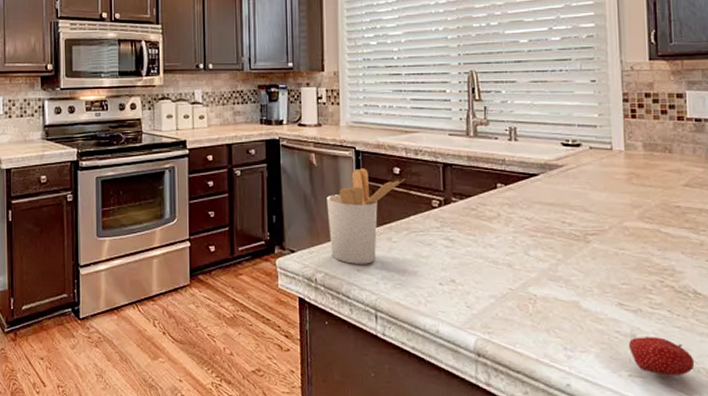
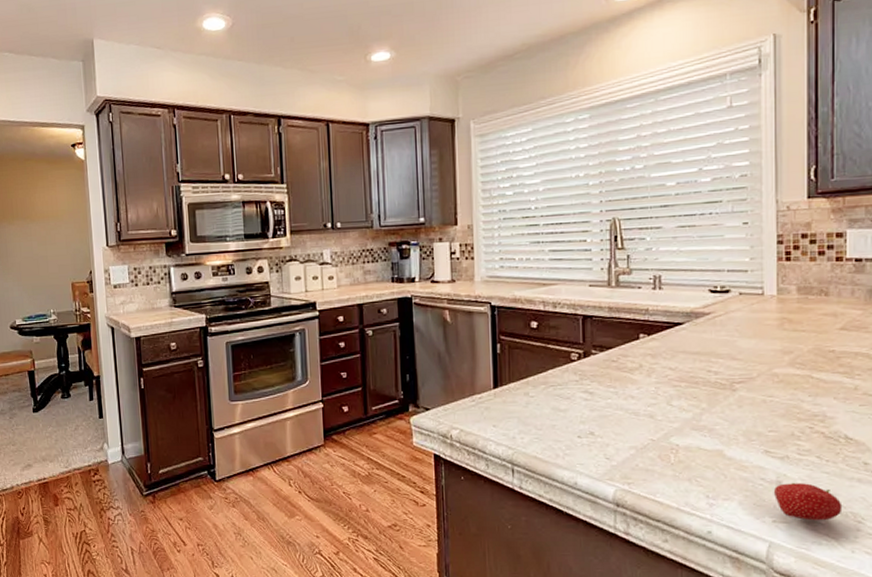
utensil holder: present [326,168,405,264] -> none [461,323,543,420]

